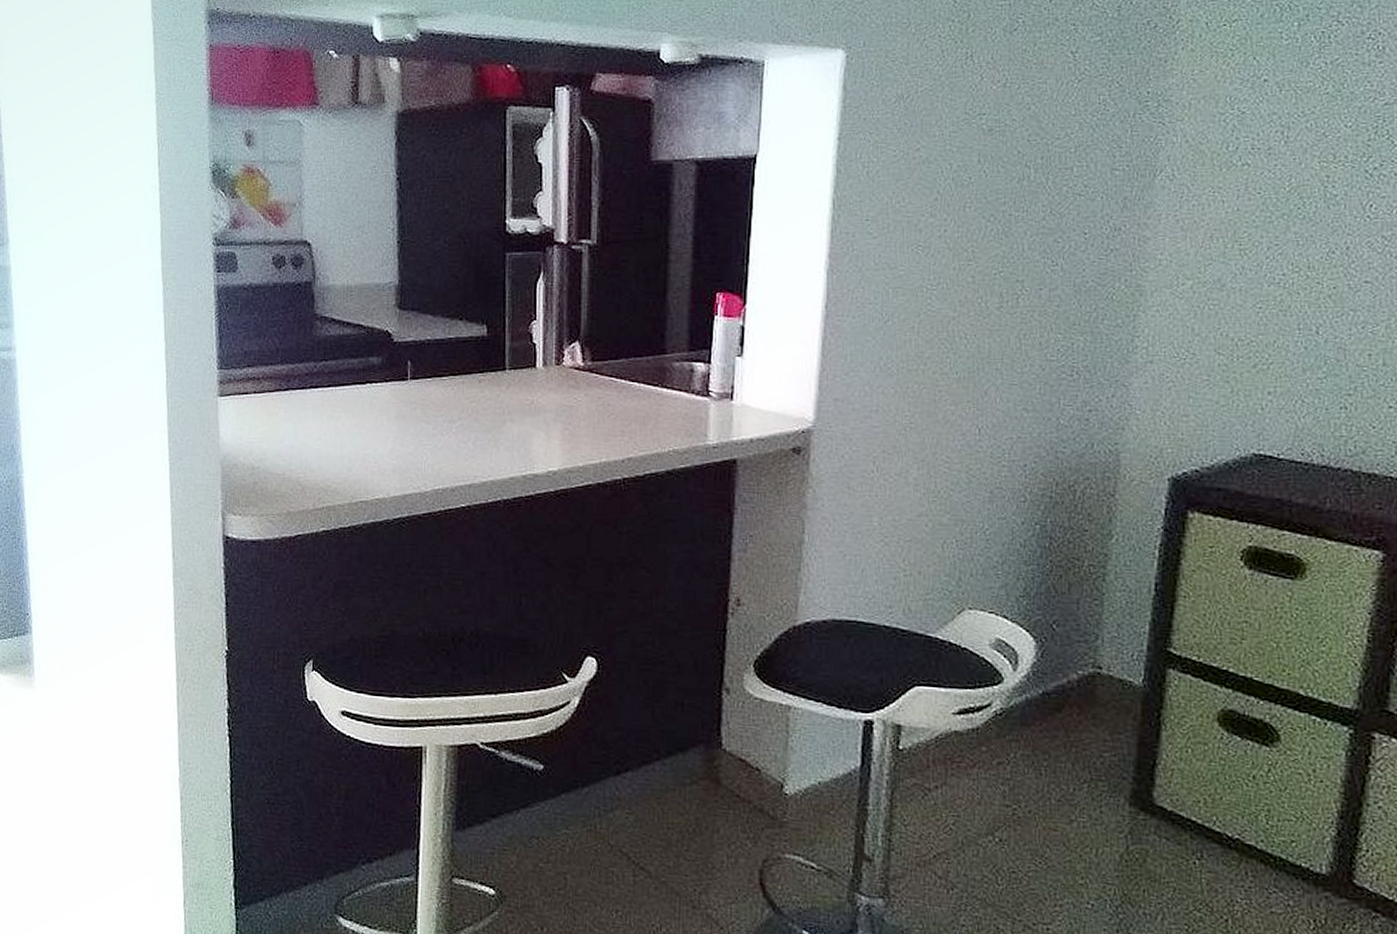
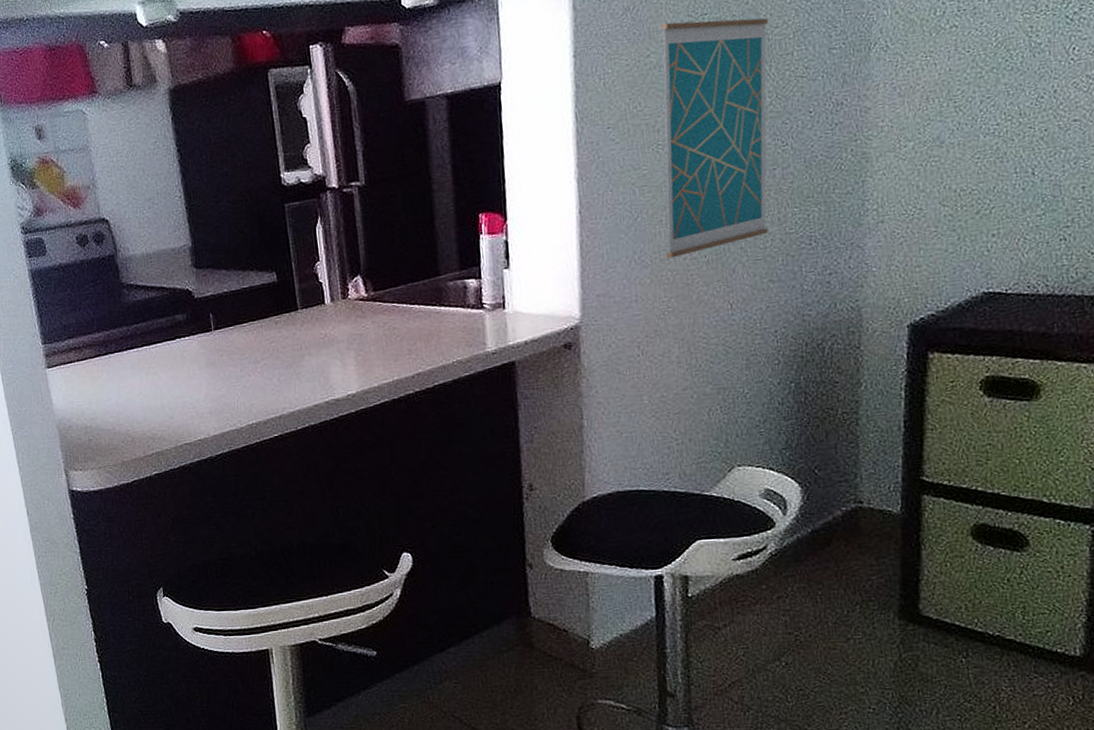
wall art: none [914,118,1049,370] -> present [661,17,768,259]

